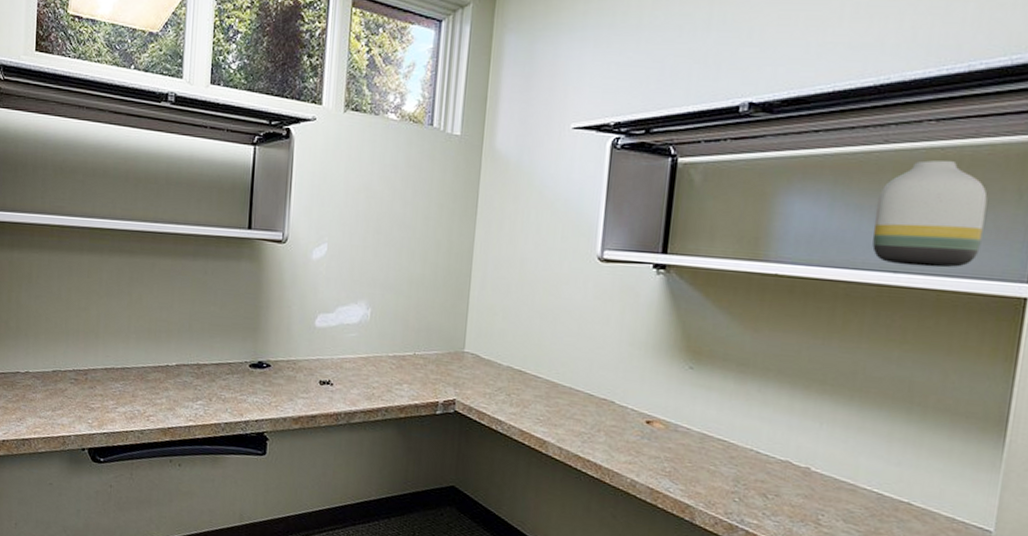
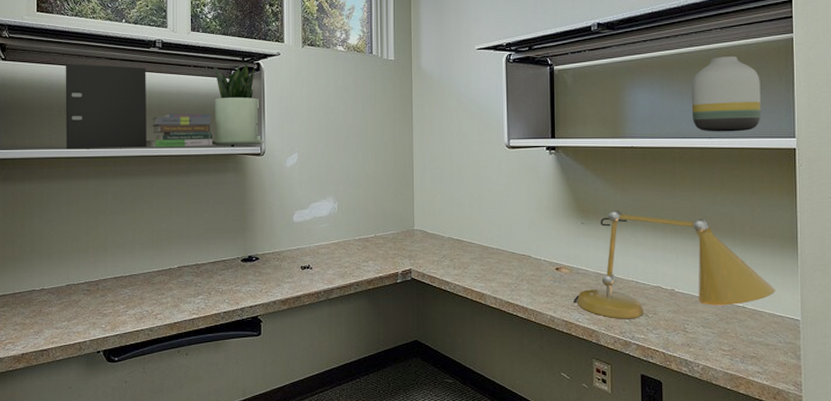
binder: none [60,115,155,222] -> present [65,64,147,150]
books: none [148,183,227,226] -> present [145,113,213,148]
planter: none [225,127,289,230] -> present [211,62,265,146]
table lamp: none [665,355,962,500] -> present [574,210,775,319]

